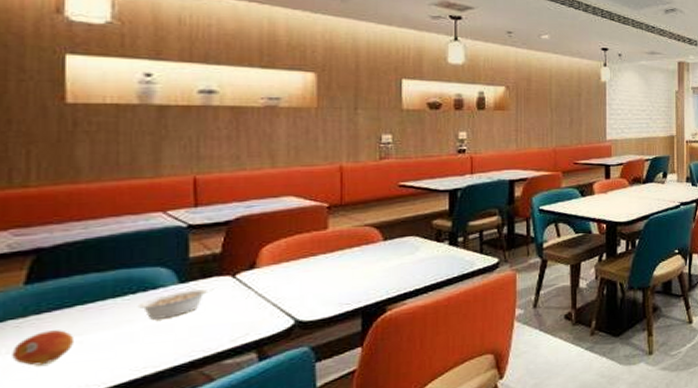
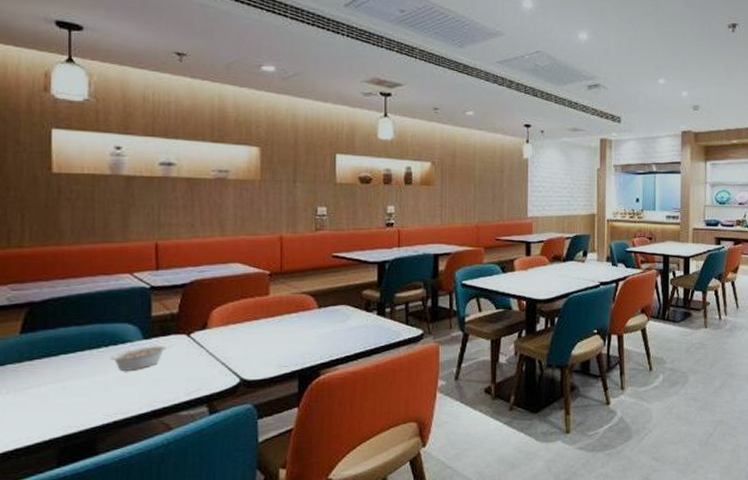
fruit: present [12,330,73,366] -> none [11,375,58,406]

